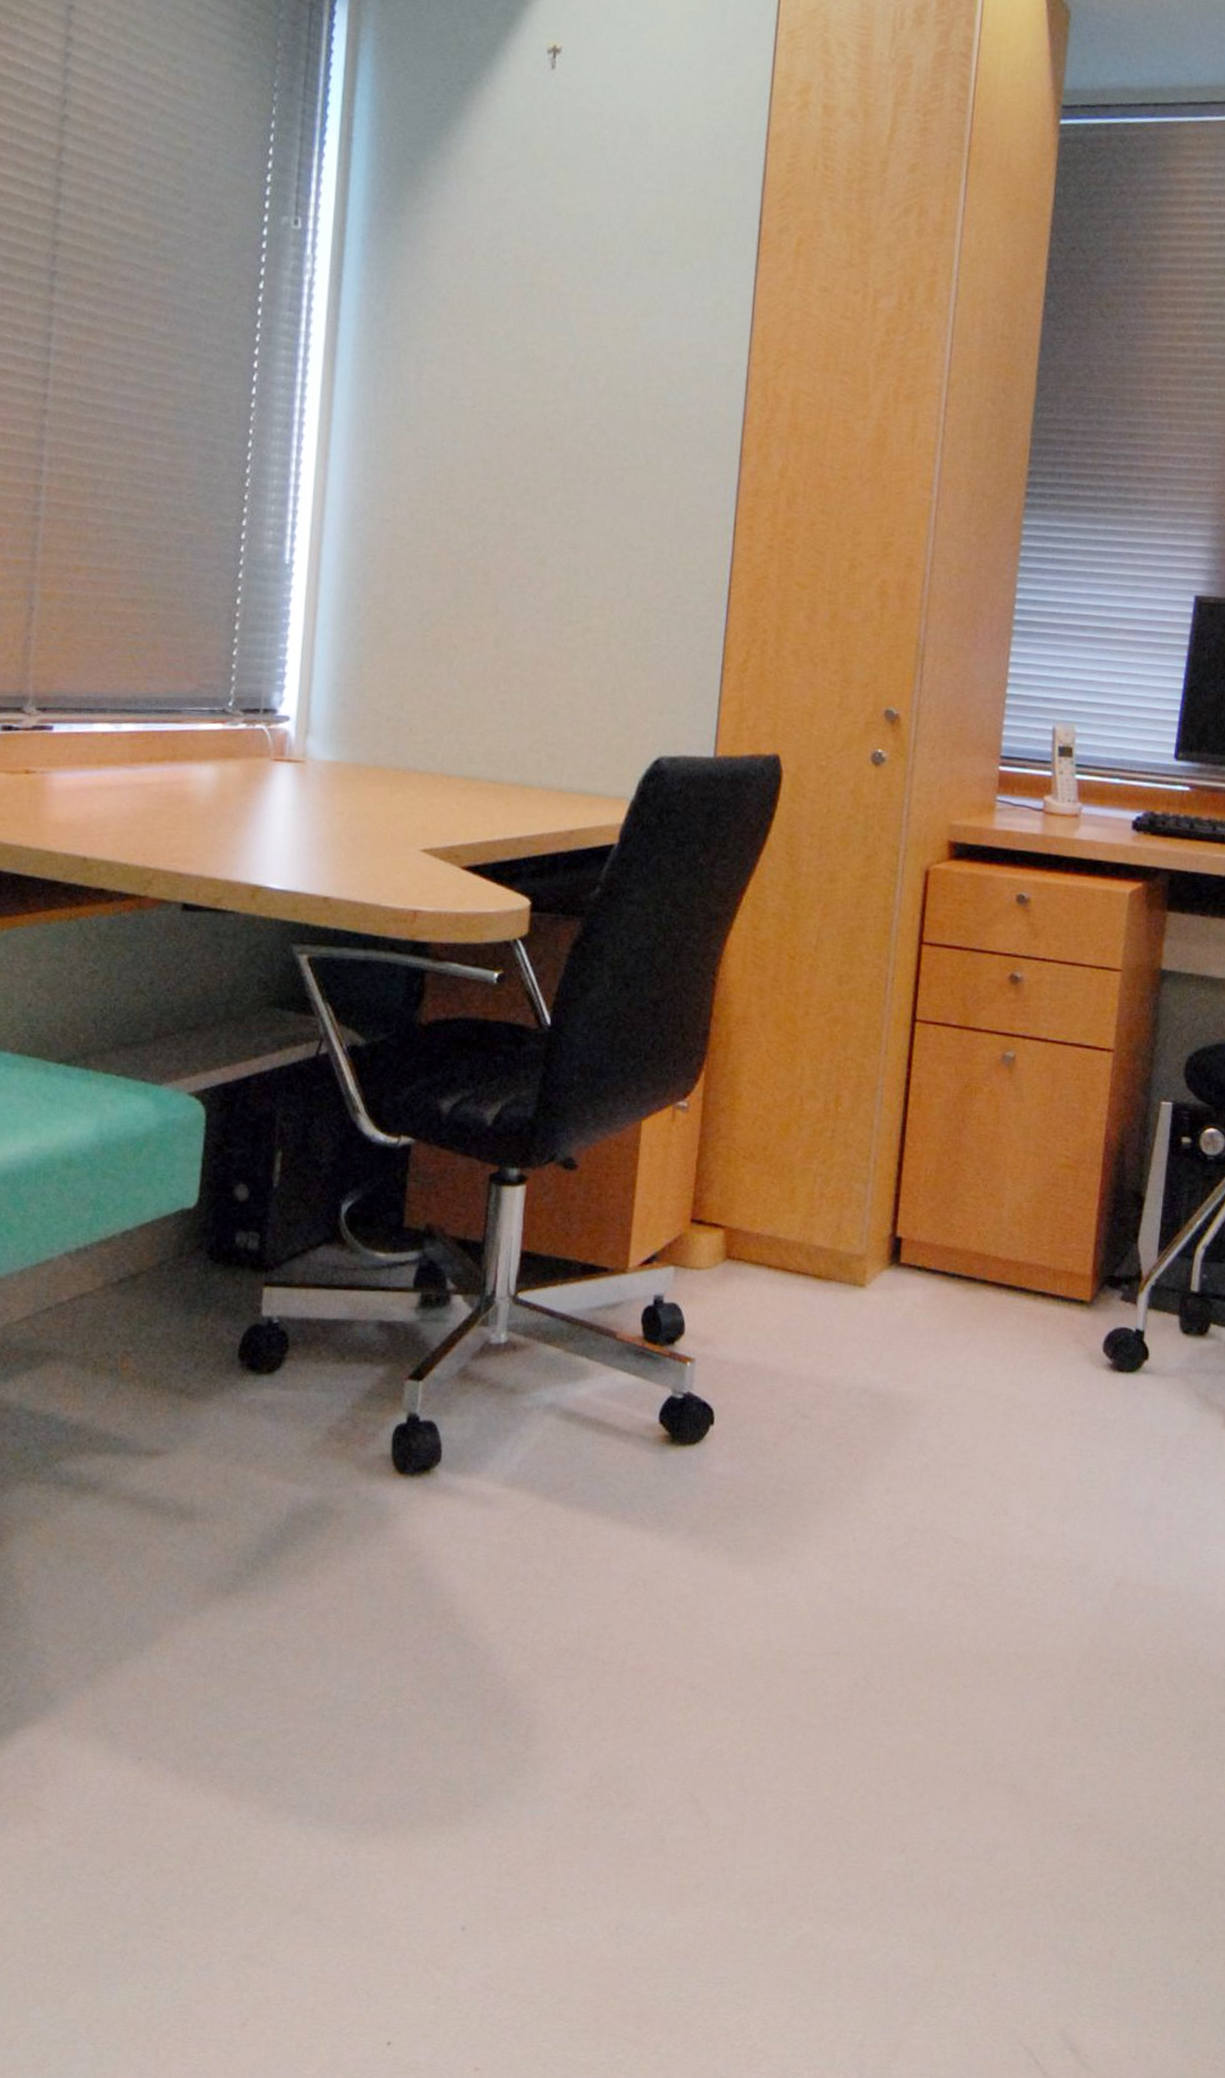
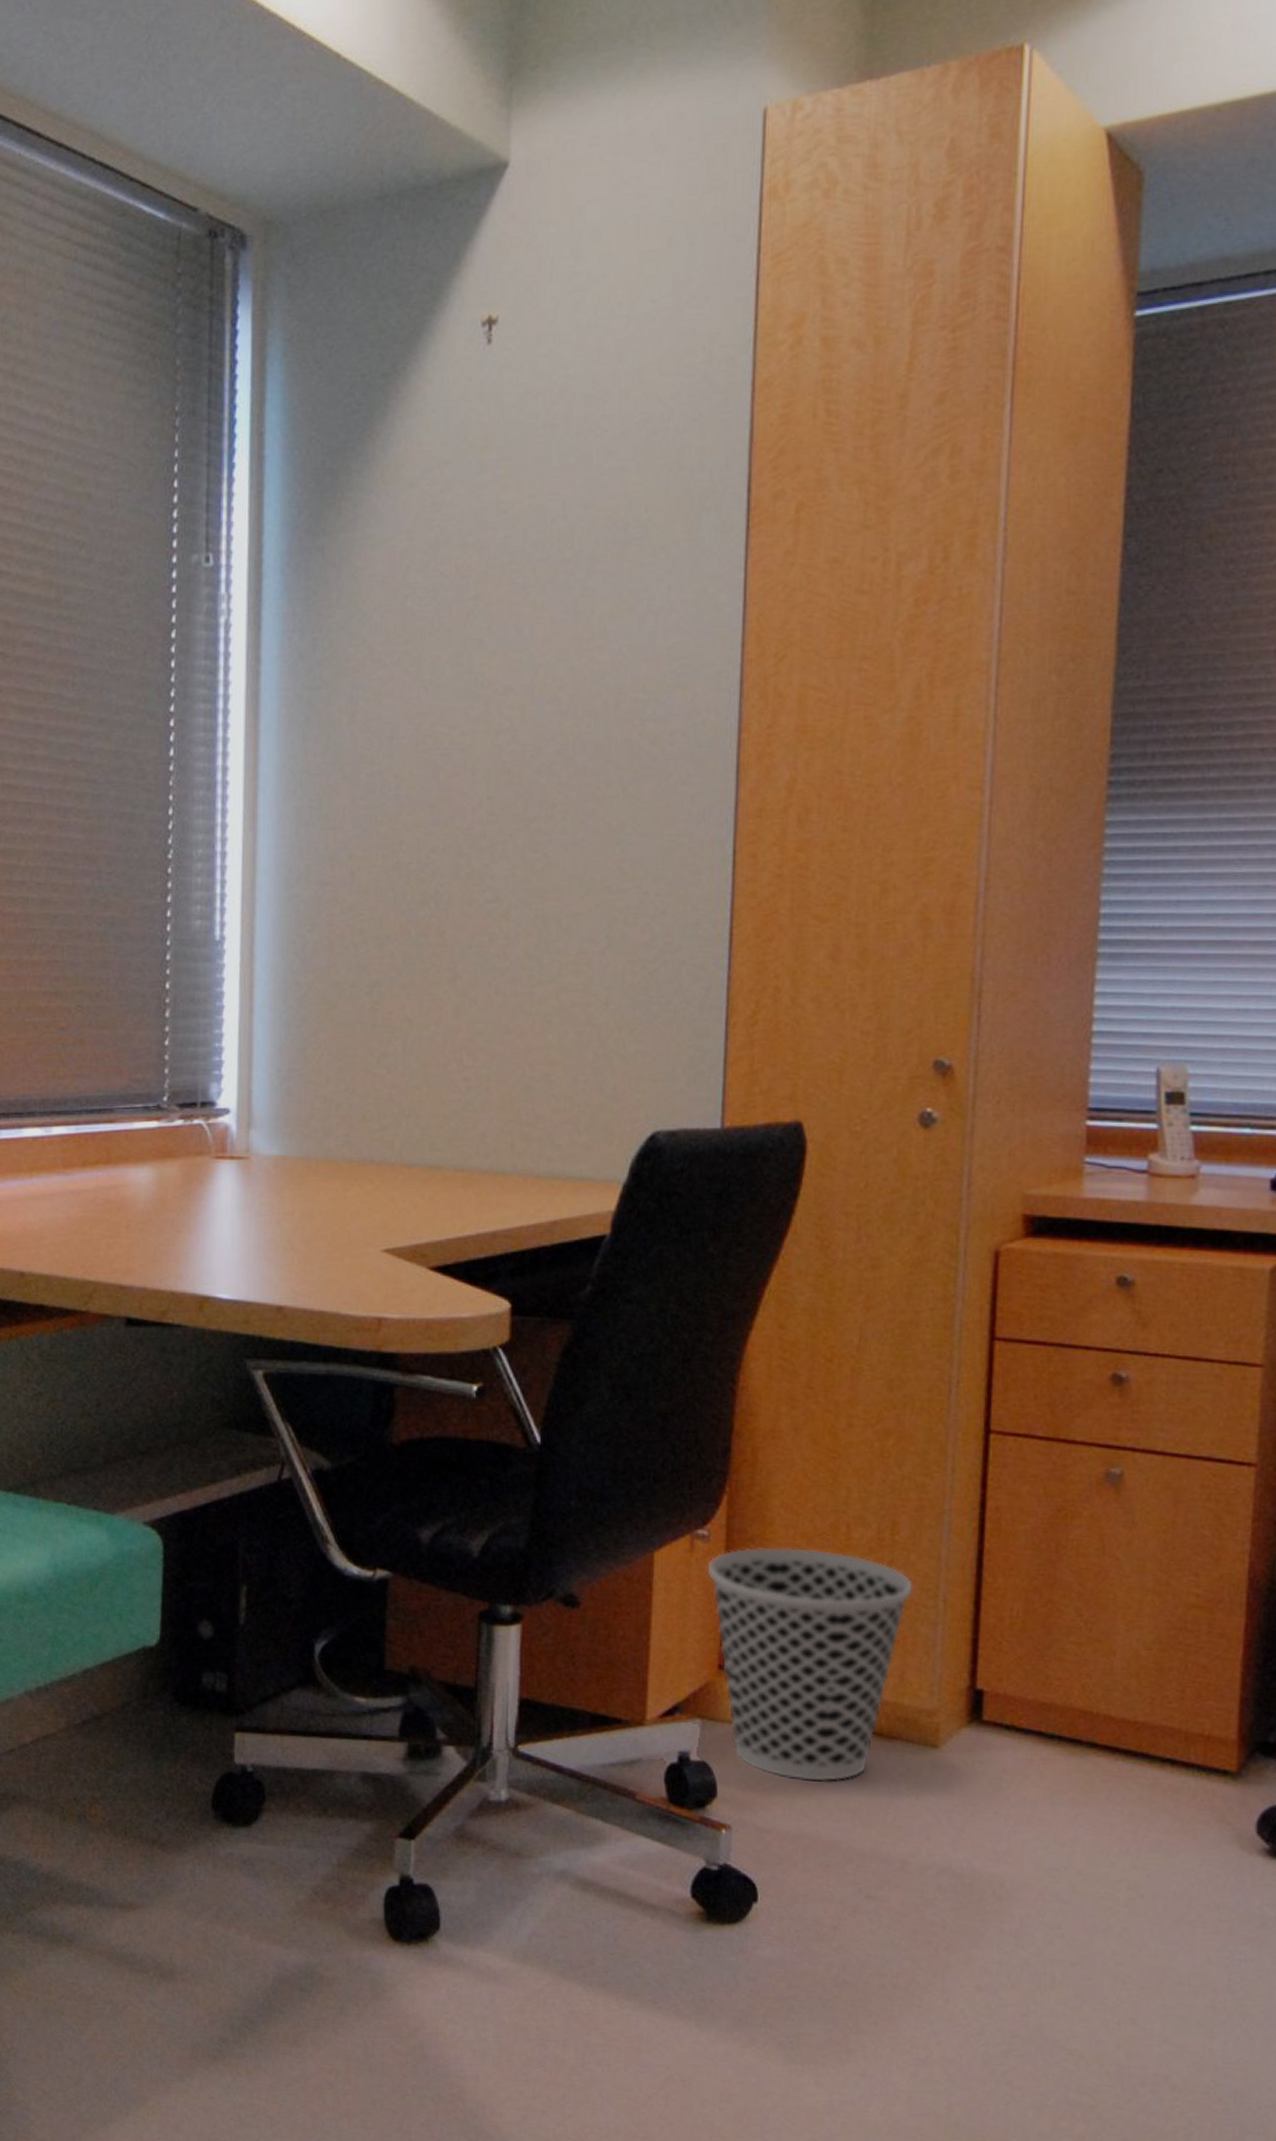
wastebasket: none [684,1116,851,1319] -> present [706,1546,914,1782]

